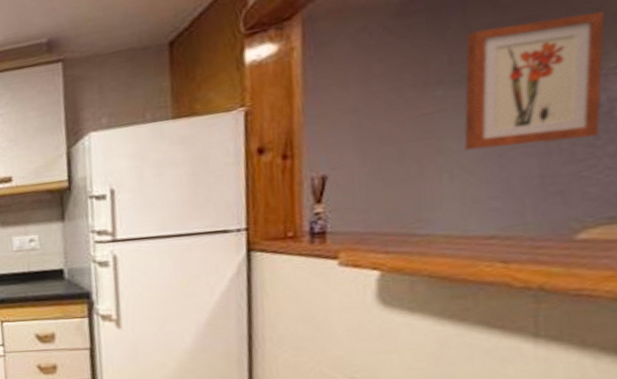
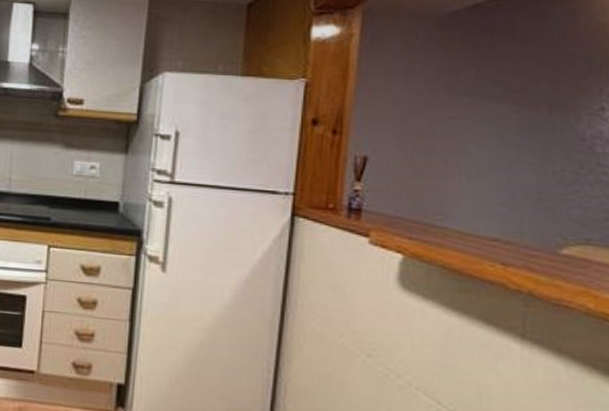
wall art: present [463,11,605,151] -> none [481,54,593,166]

